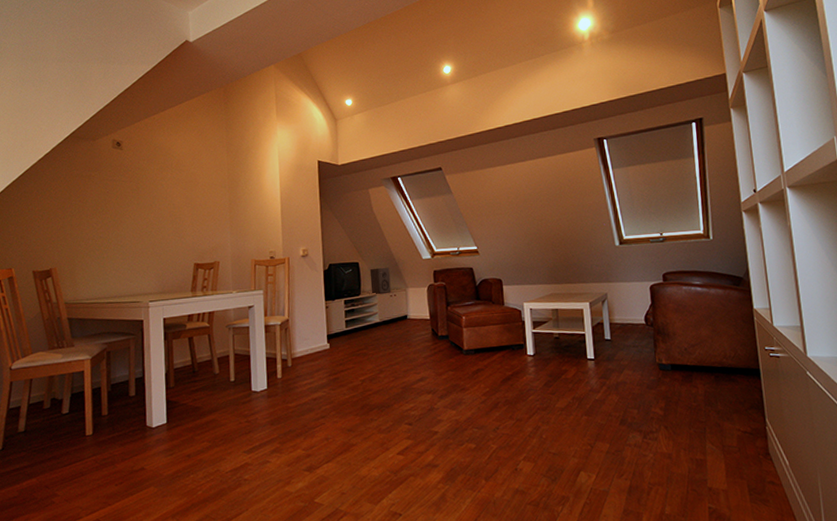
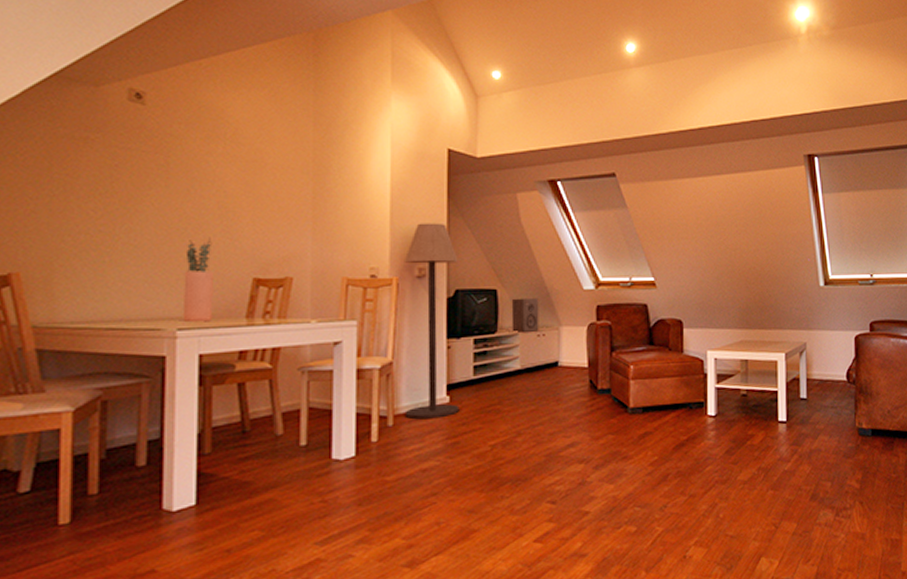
vase: none [151,236,171,297] -> present [182,236,215,323]
floor lamp: none [292,215,337,362] -> present [403,223,460,420]

